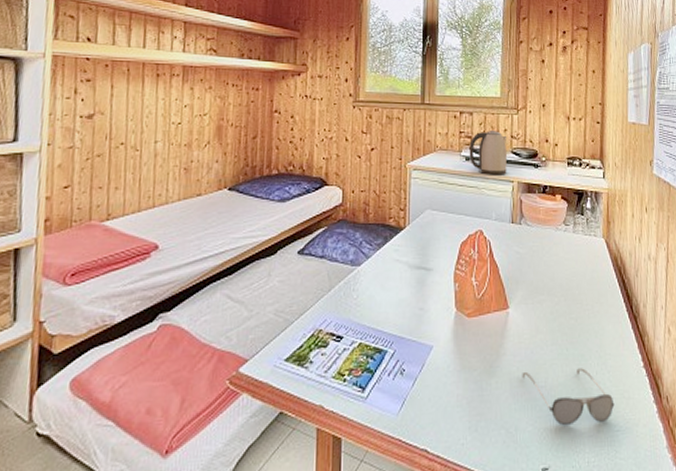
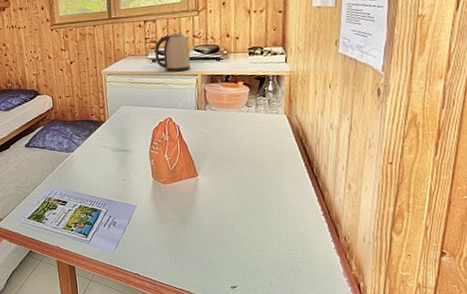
sunglasses: present [522,368,615,426] -> none [212,217,295,259]

